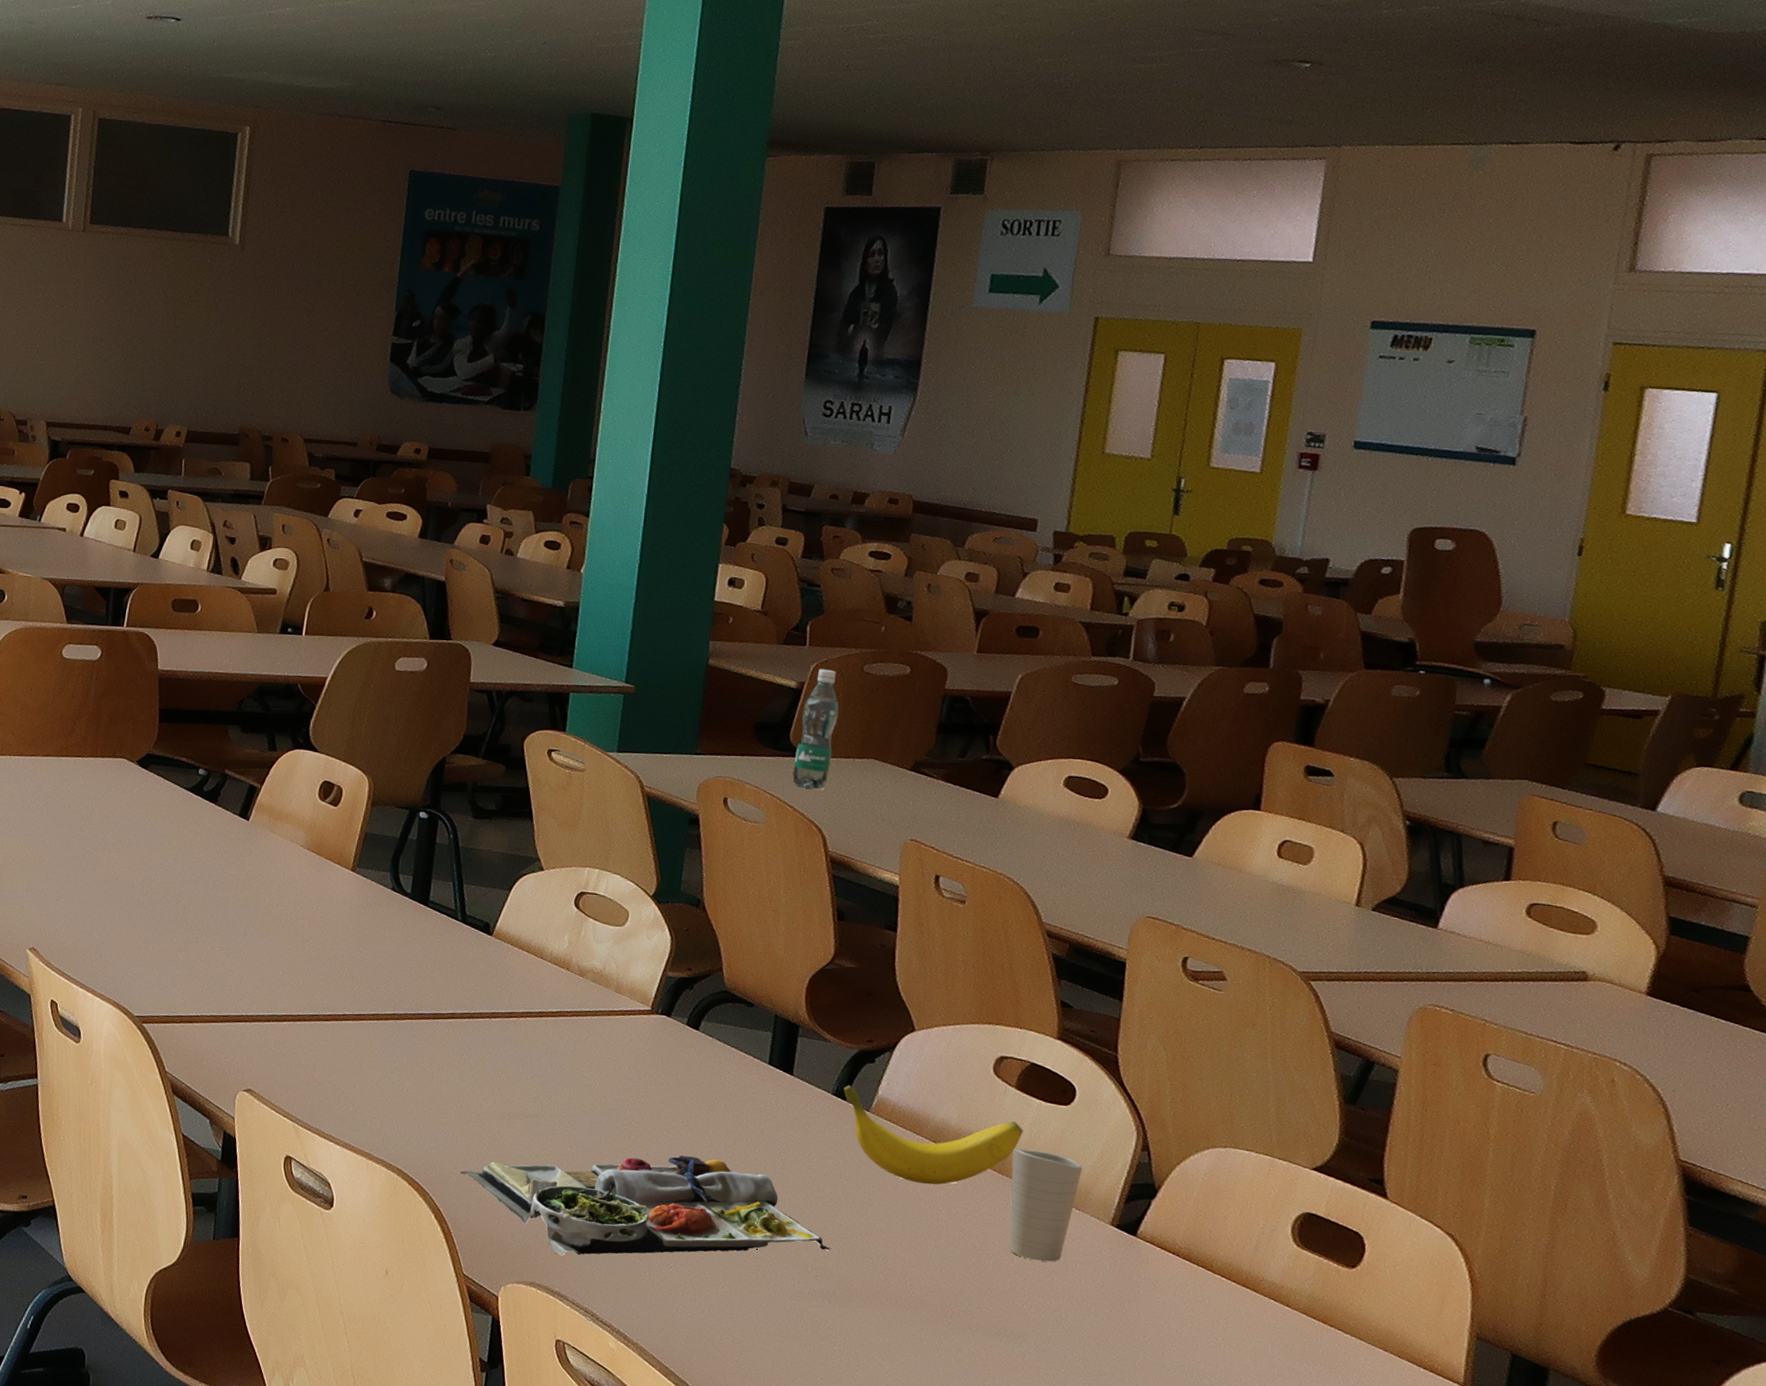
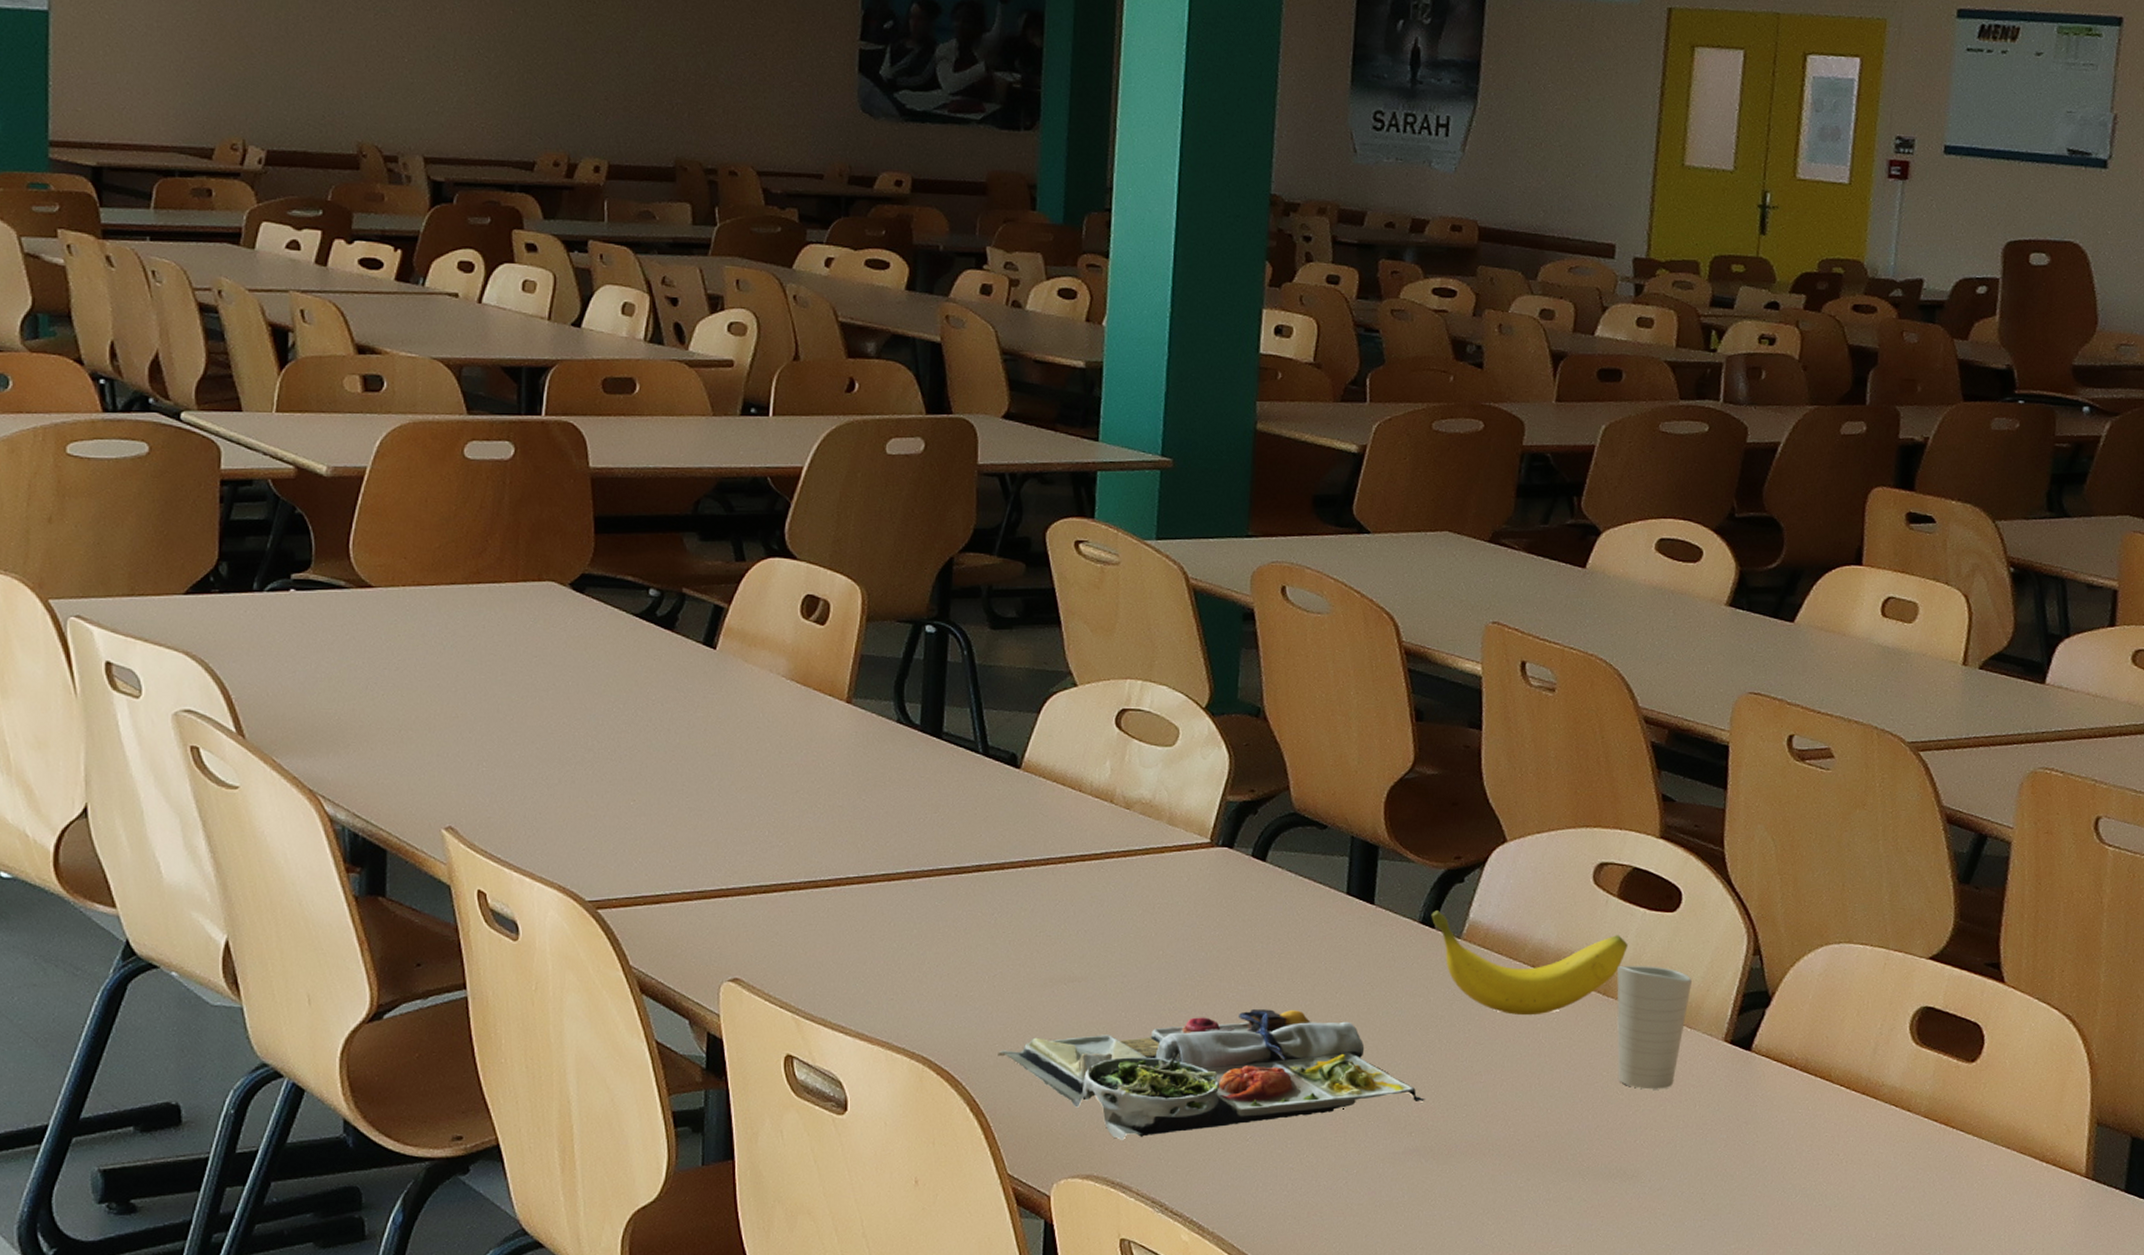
bottle: present [792,669,840,790] -> none [1358,429,1408,571]

